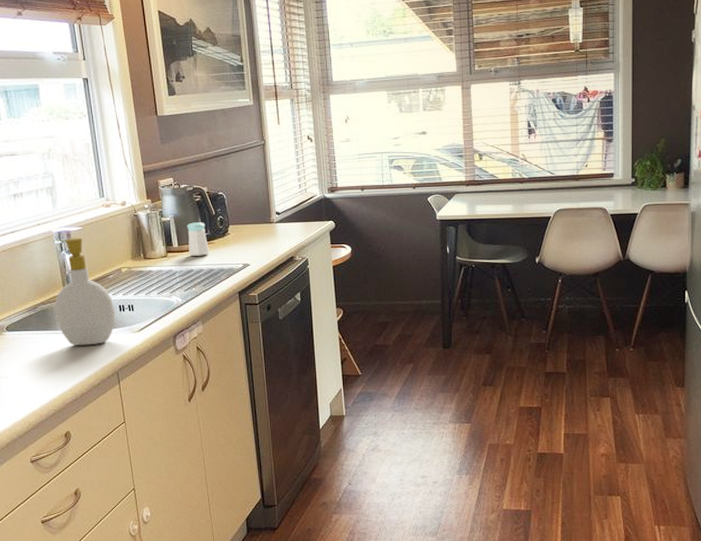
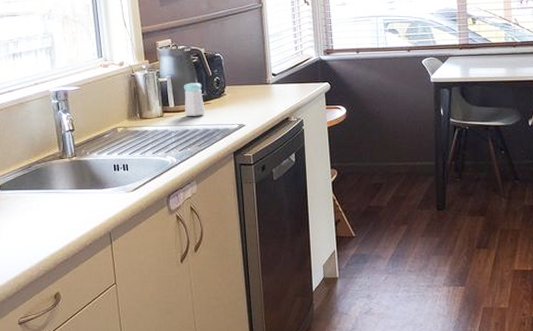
soap bottle: present [54,237,115,346] -> none [49,96,110,205]

